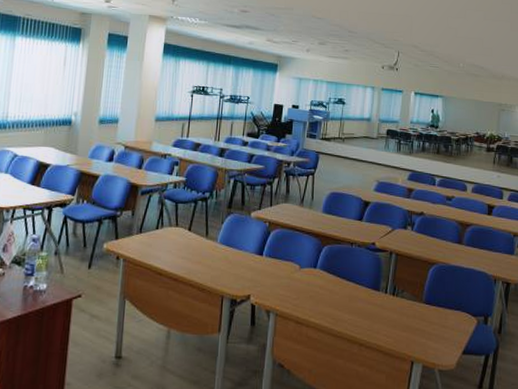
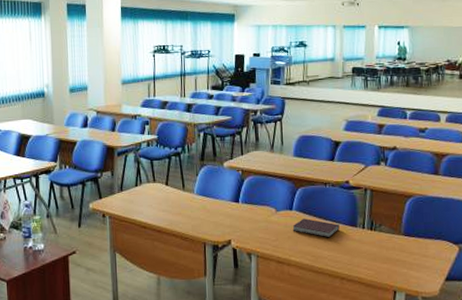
notebook: none [314,278,362,301] -> present [292,218,340,238]

